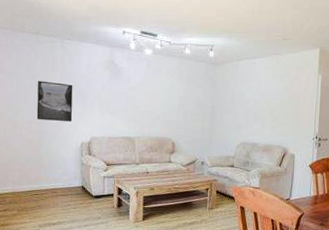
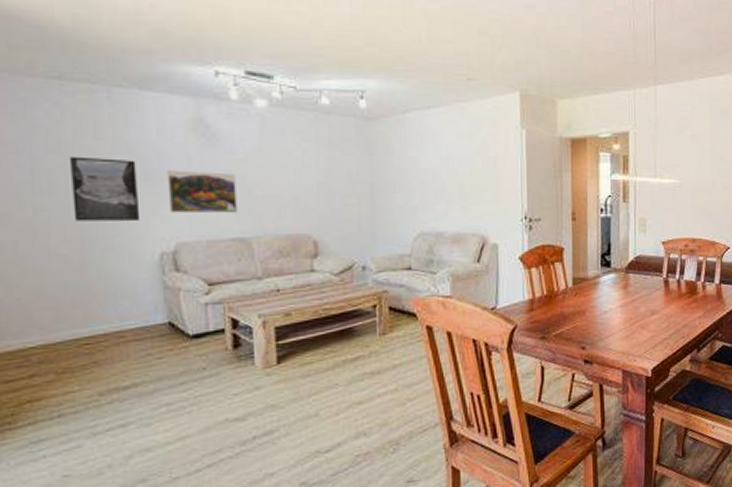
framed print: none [89,92,129,121] -> present [167,170,237,214]

